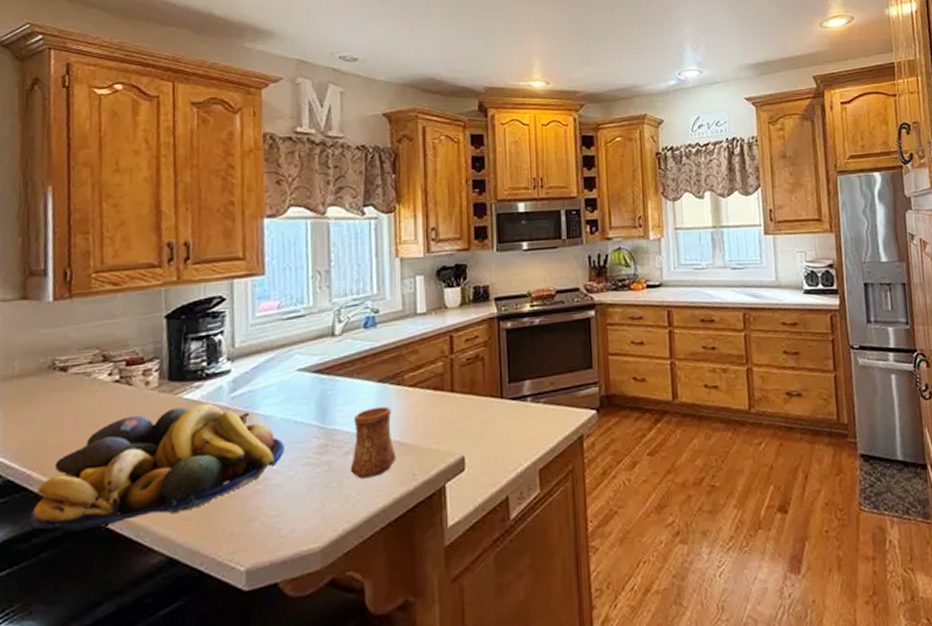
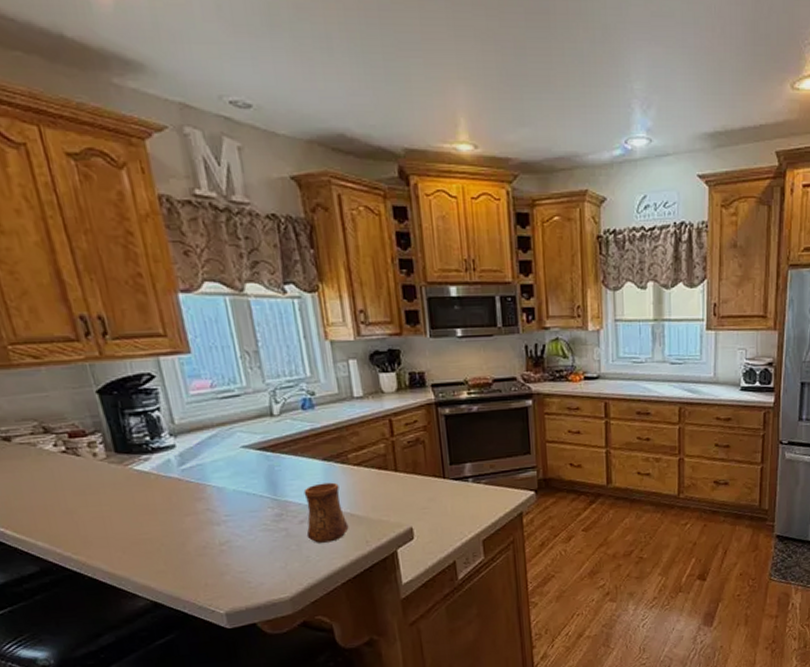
fruit bowl: present [29,403,285,532] -> none [14,474,242,580]

